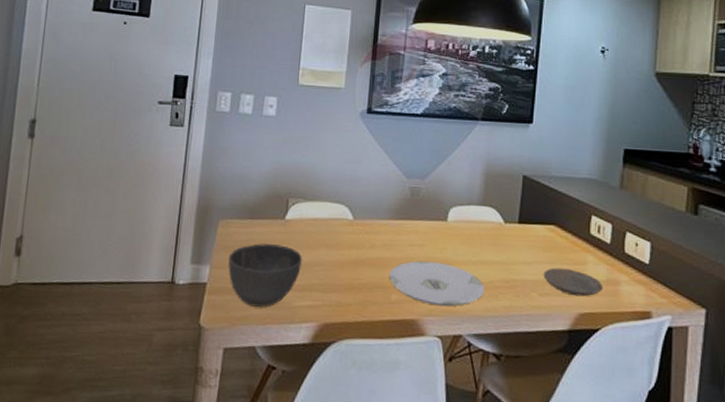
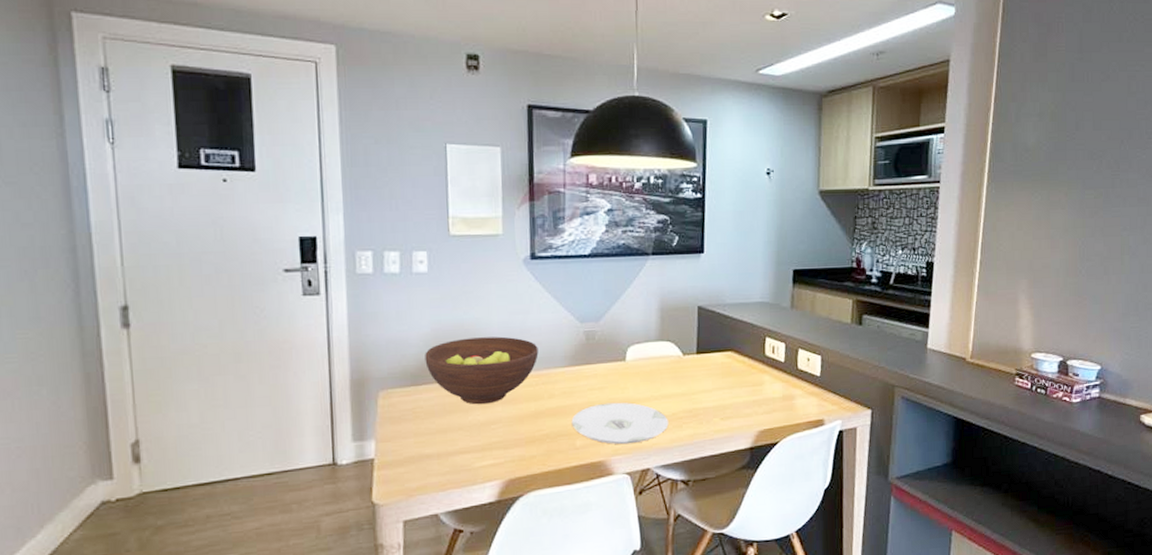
bowl: present [228,243,302,307] -> none [395,408,478,475]
fruit bowl: none [262,180,365,246] -> present [425,336,539,405]
plate: present [543,267,603,297] -> none [724,390,780,416]

